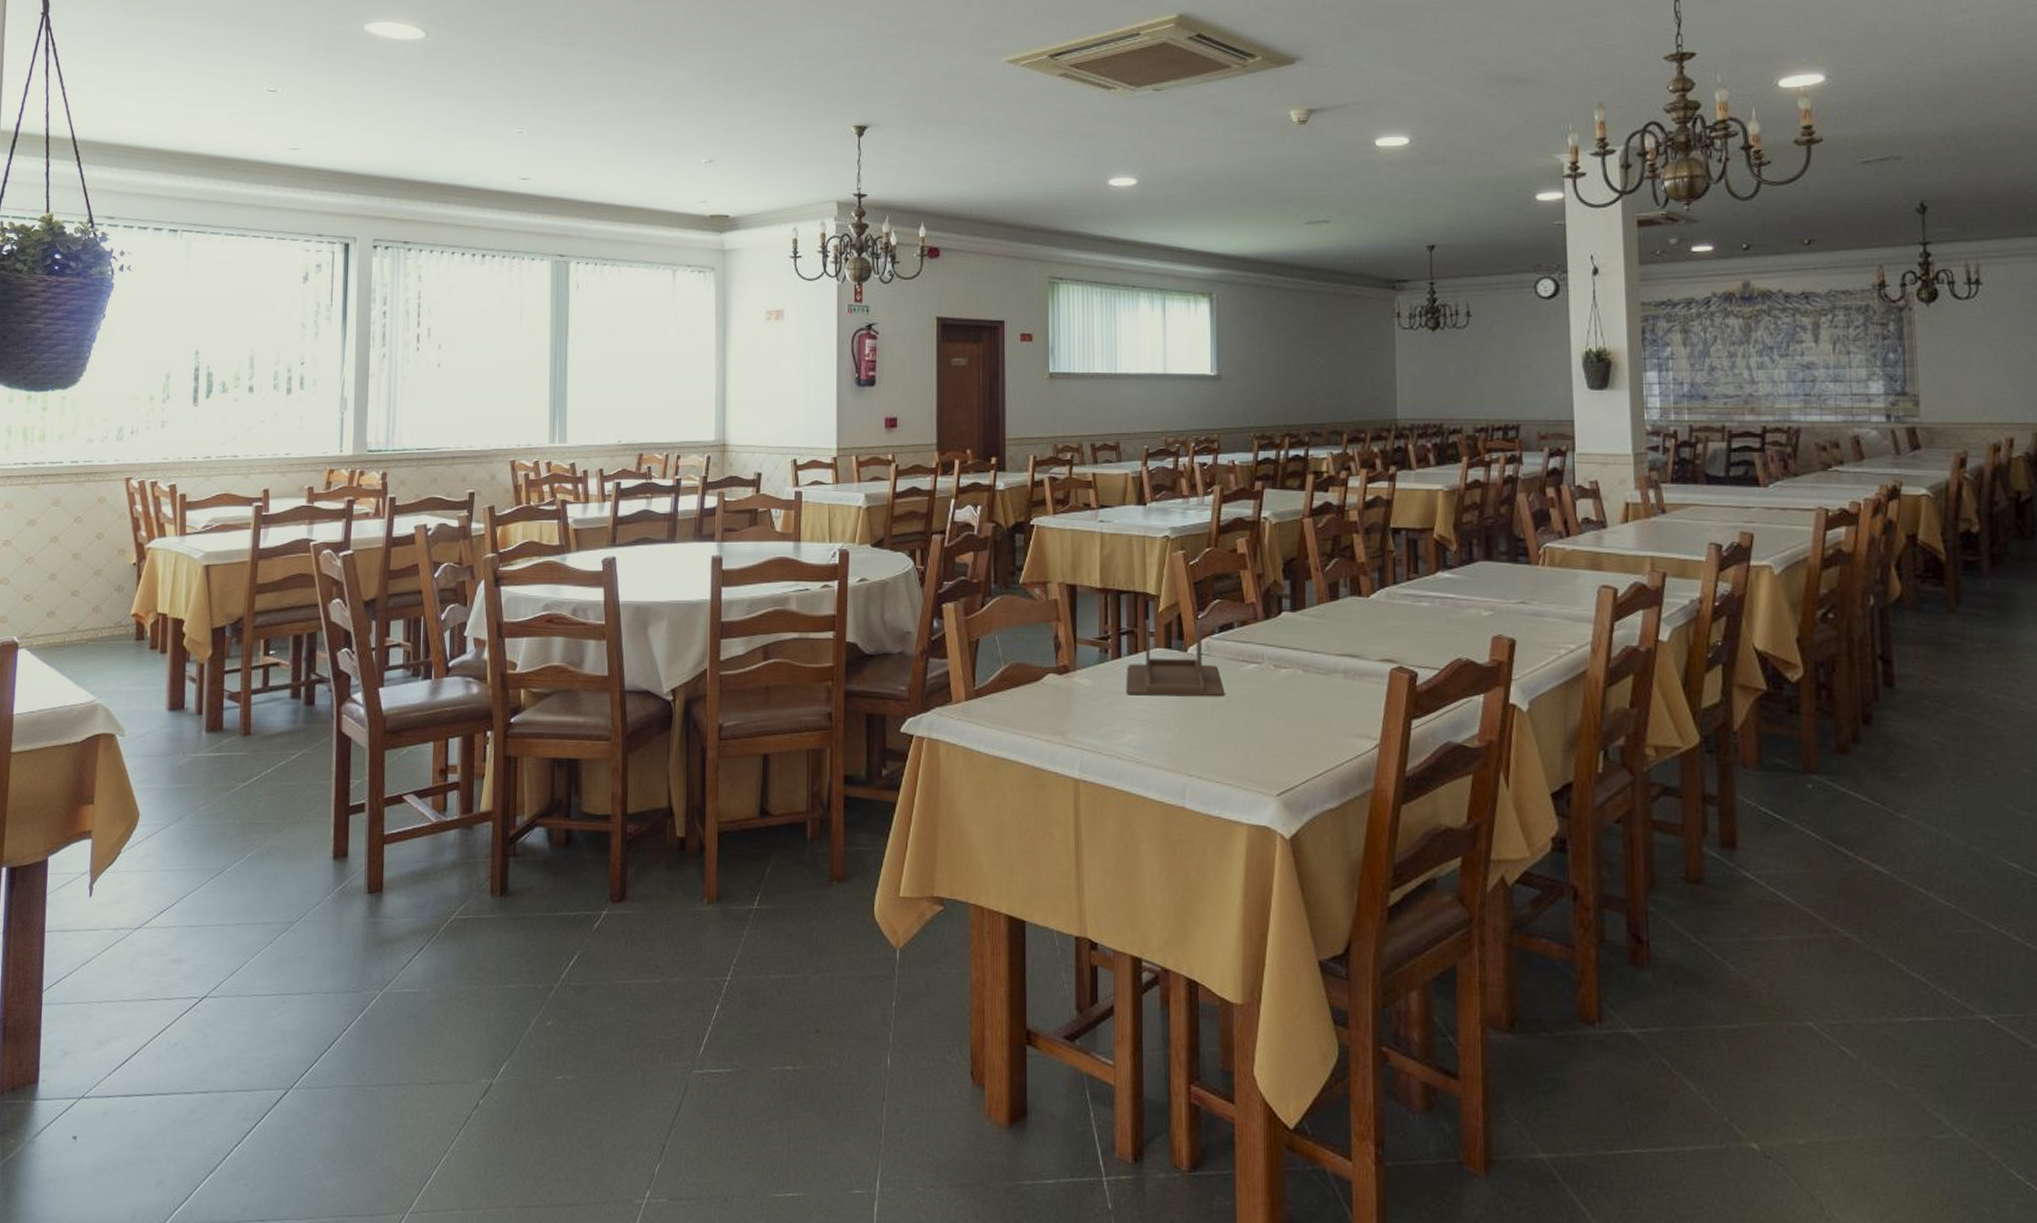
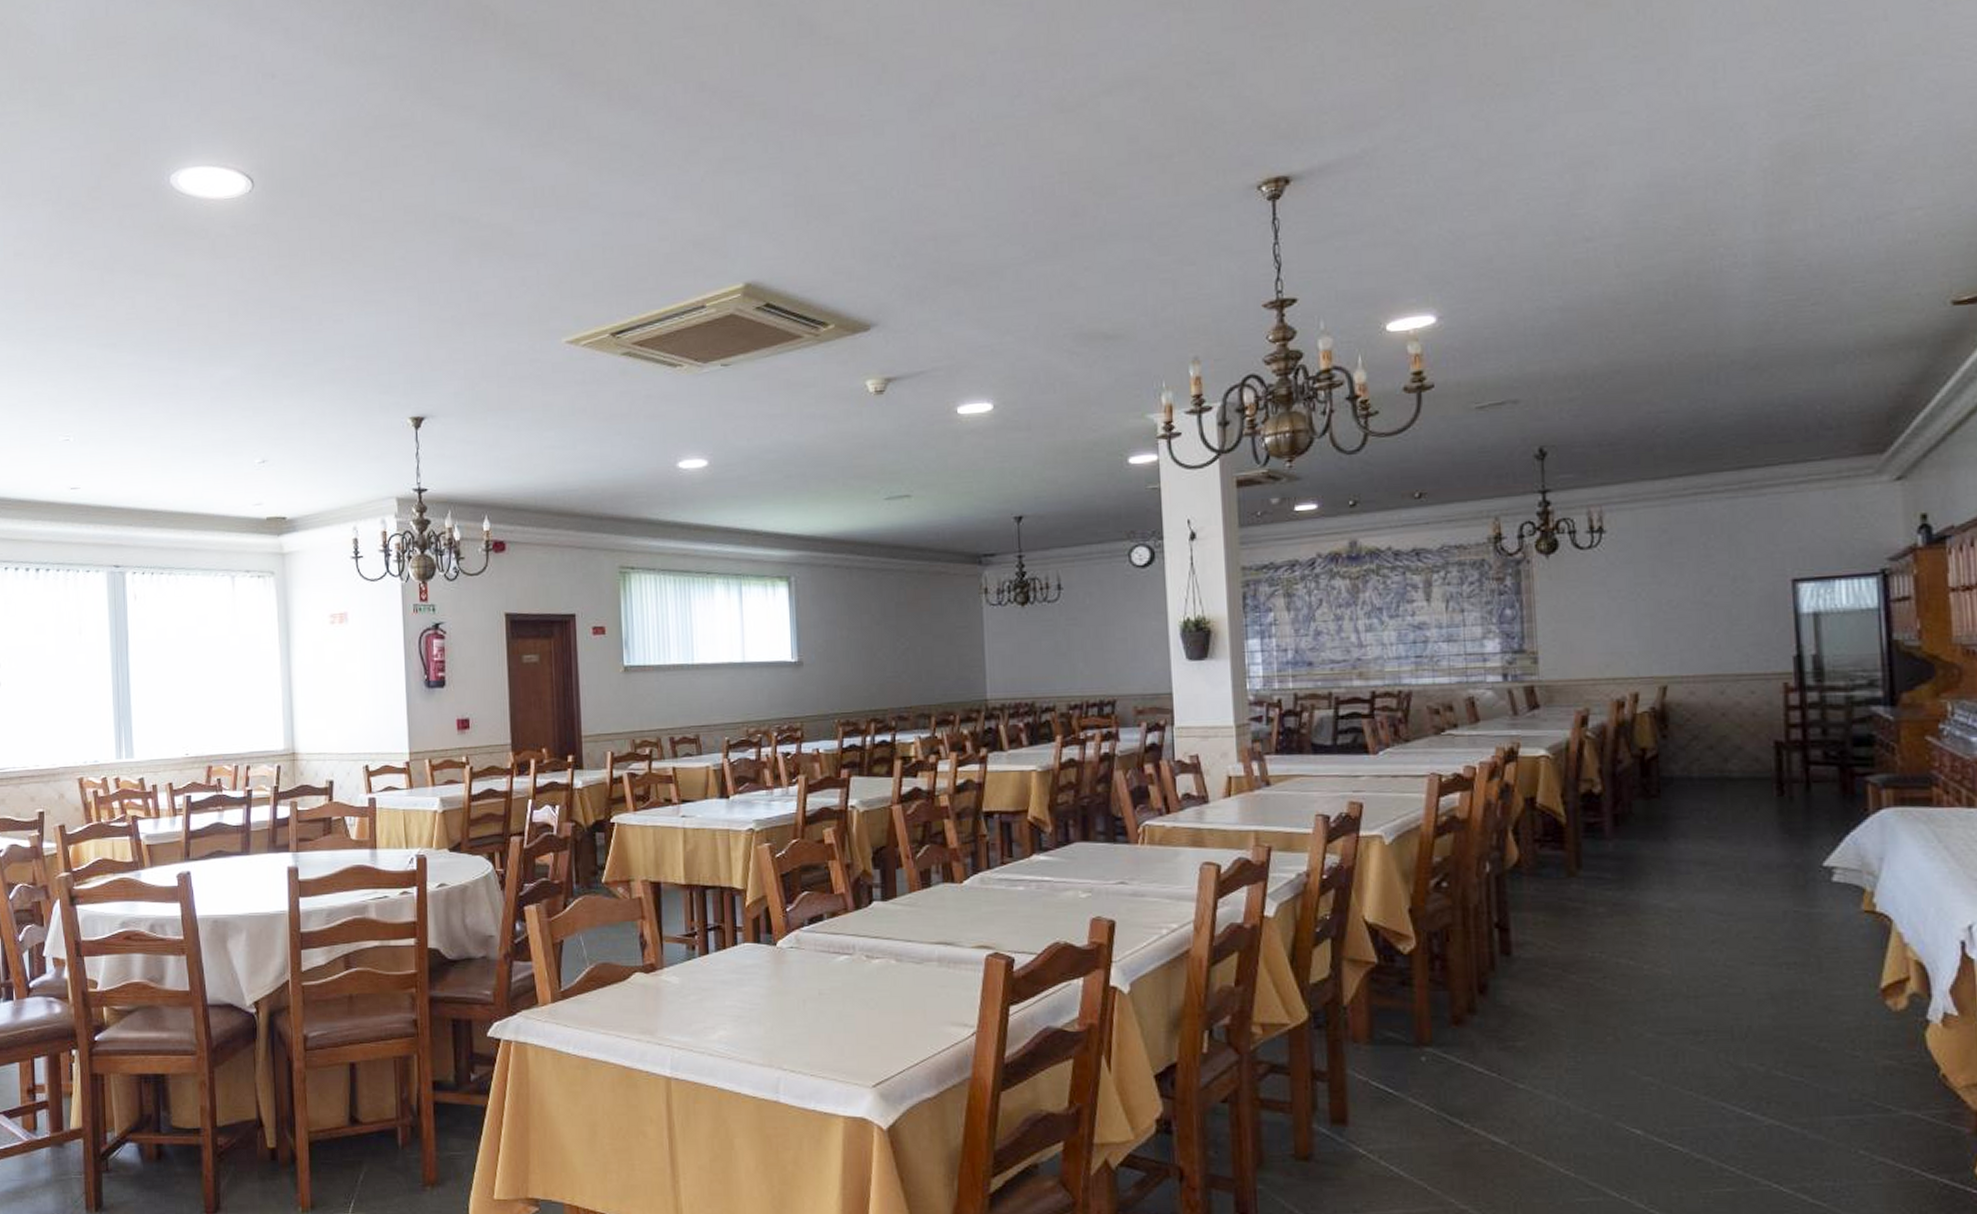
napkin holder: present [1126,619,1225,696] -> none [714,912,817,991]

